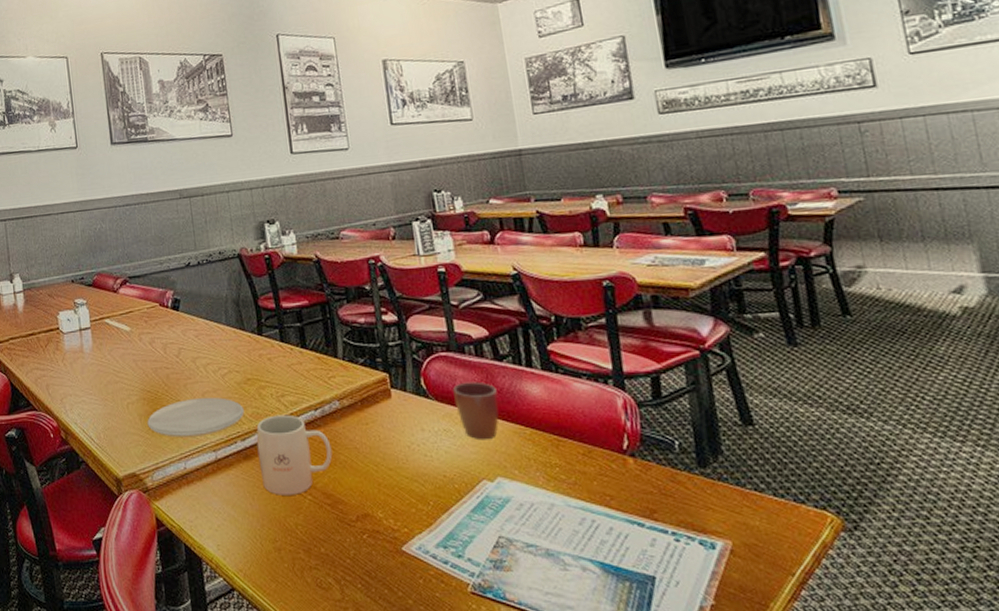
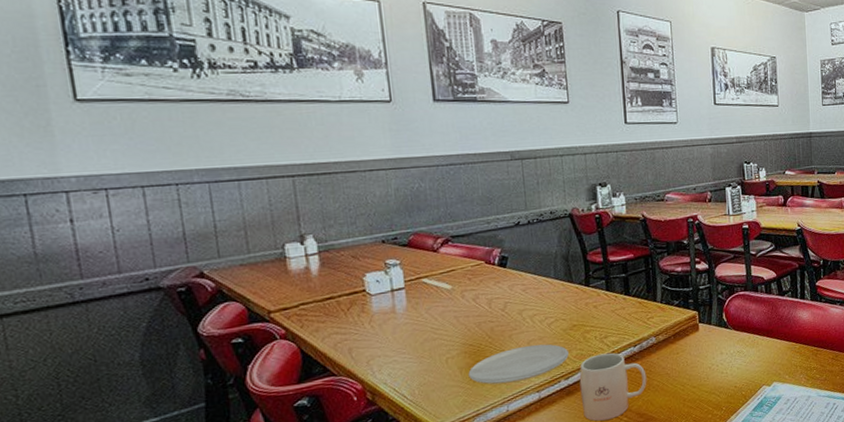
cup: present [453,381,500,439] -> none [747,312,779,356]

